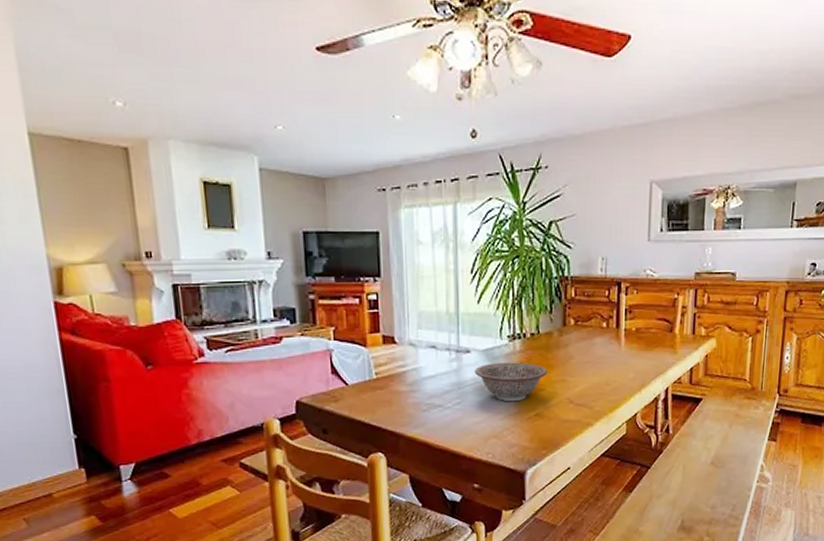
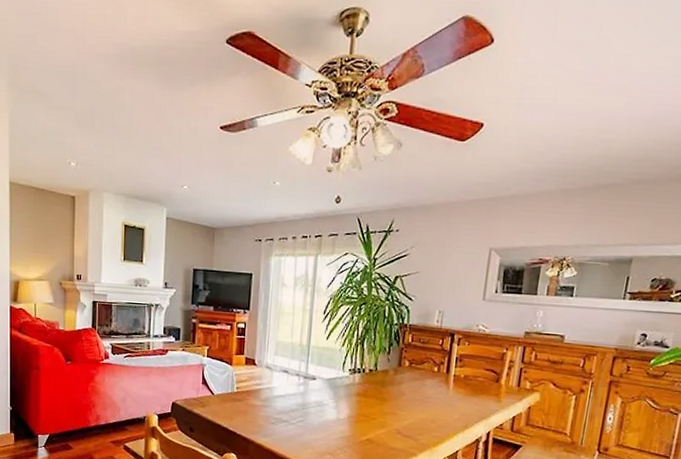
decorative bowl: present [475,362,548,402] -> none [318,390,381,427]

